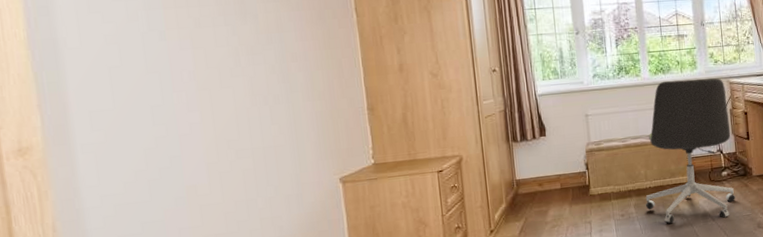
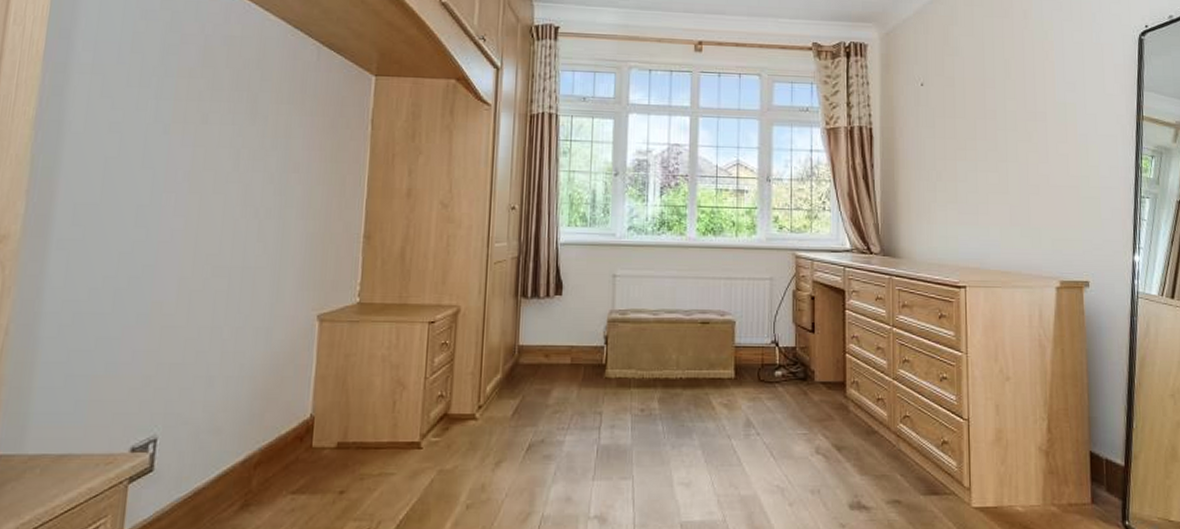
office chair: present [645,78,736,224] -> none [672,246,791,433]

